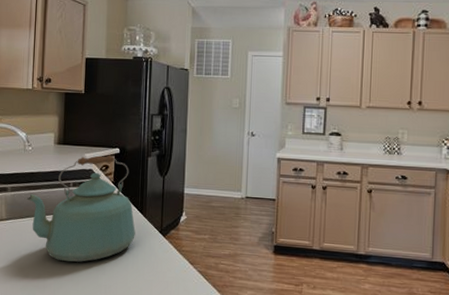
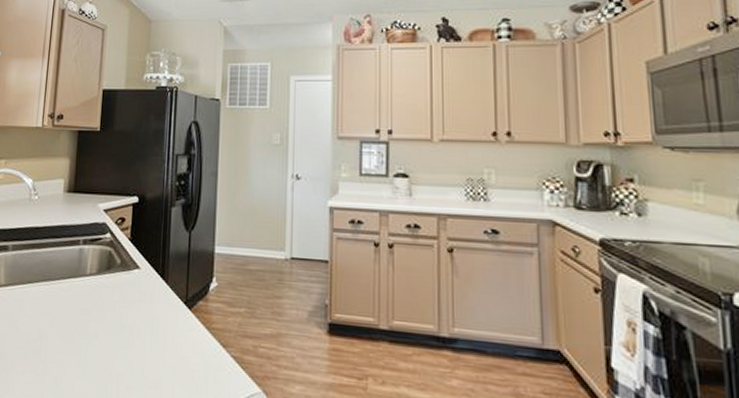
kettle: present [27,155,136,262] -> none [30,205,155,342]

